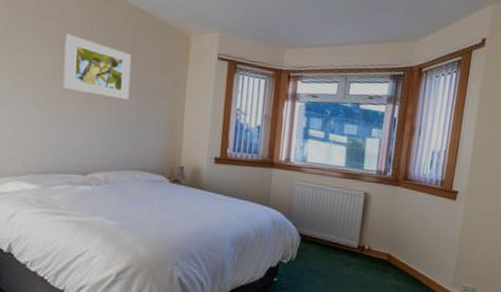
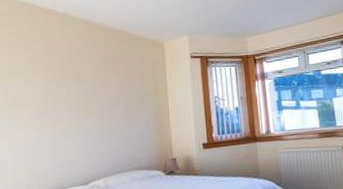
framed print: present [63,33,132,100] -> none [54,62,118,111]

